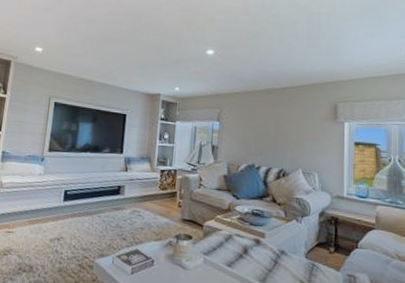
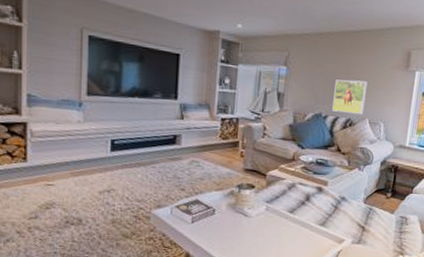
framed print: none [264,132,297,166] -> present [332,79,368,115]

